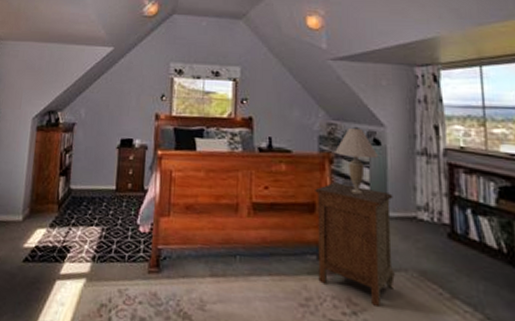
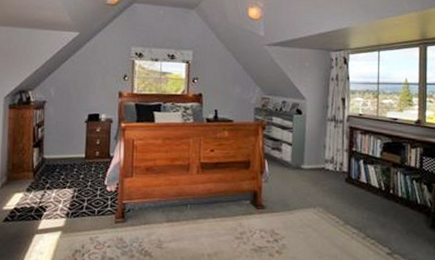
nightstand: present [315,182,395,307] -> none [250,144,309,234]
table lamp: present [335,127,379,194] -> none [267,100,300,152]

